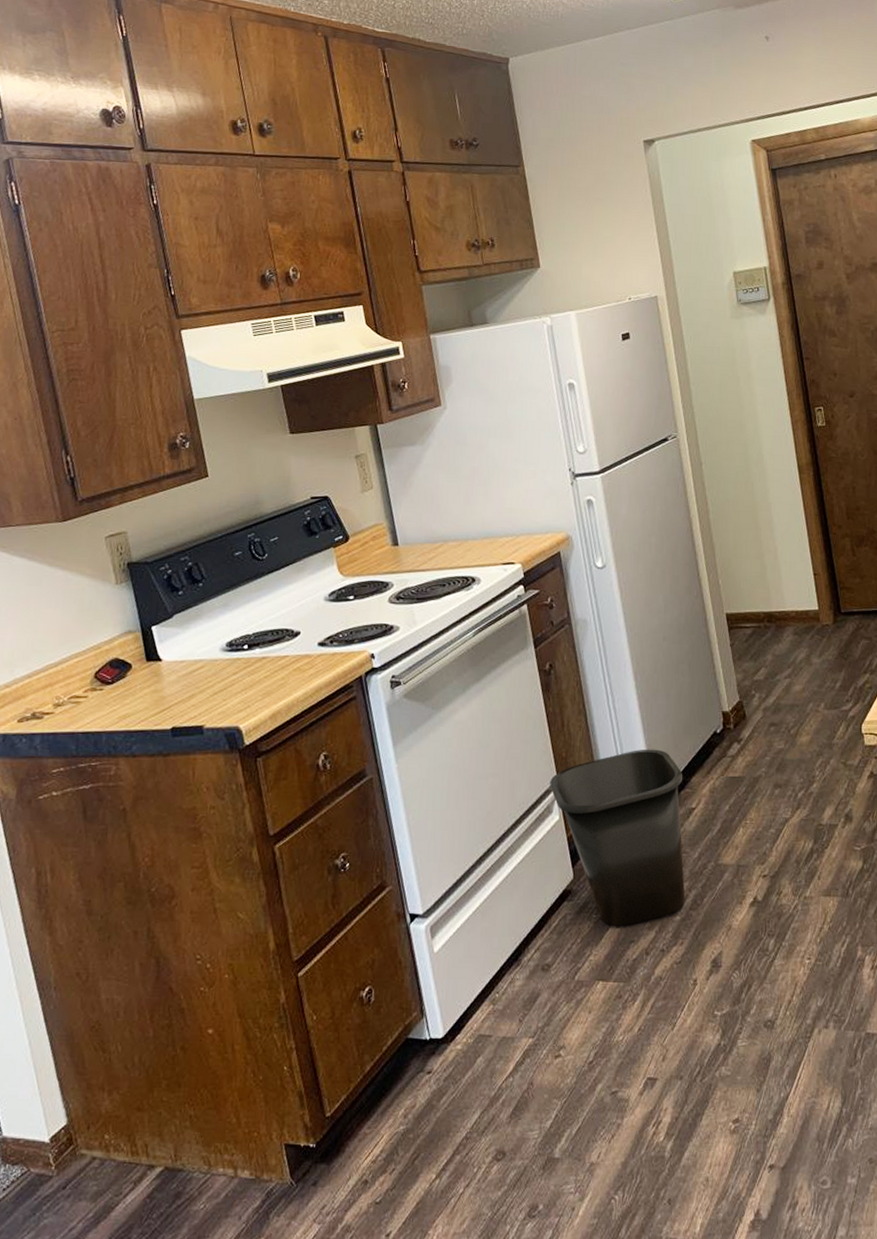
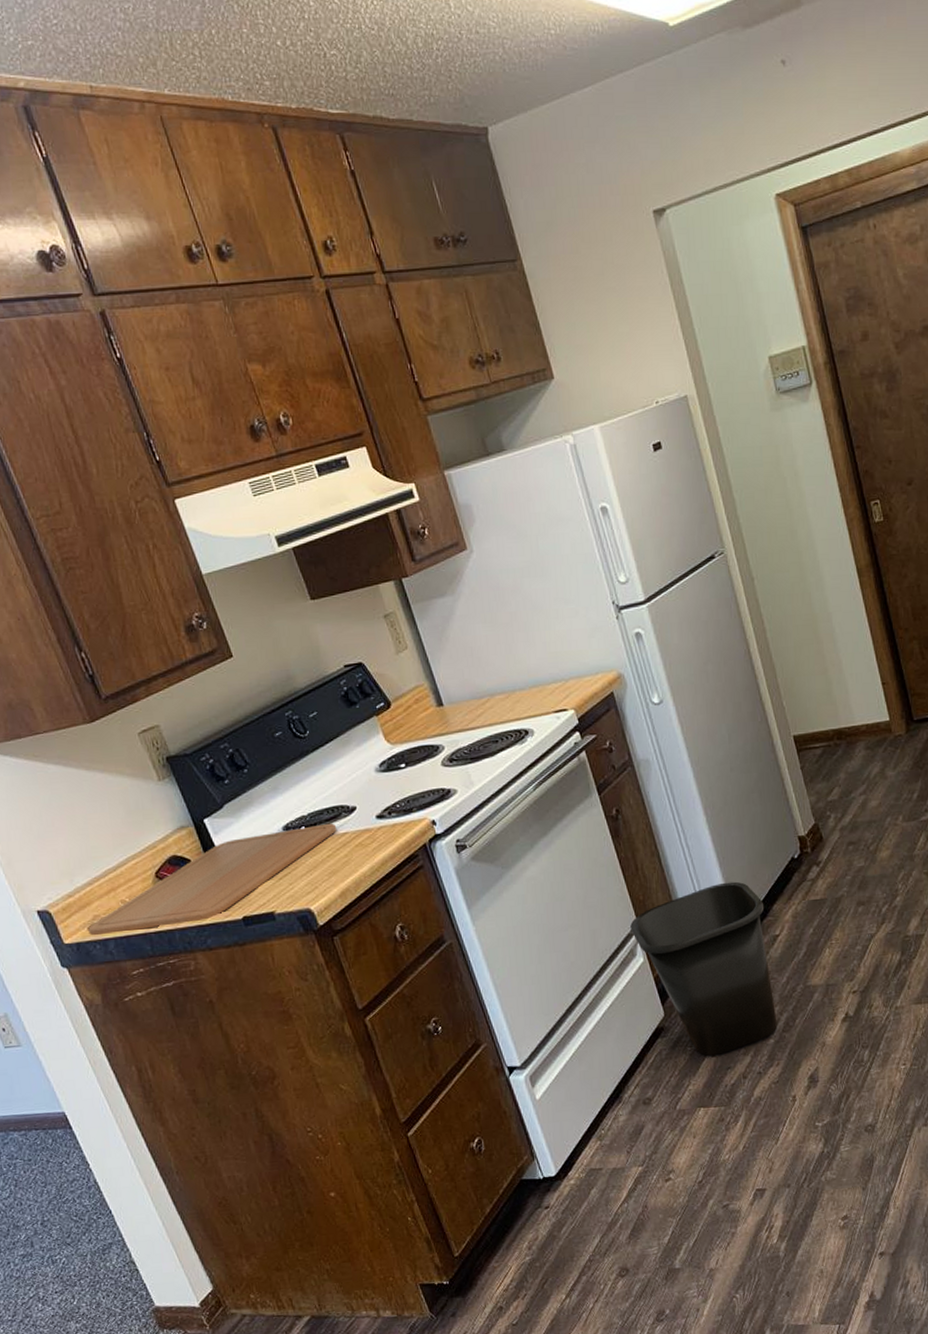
chopping board: none [17,644,279,729] -> present [88,823,337,936]

